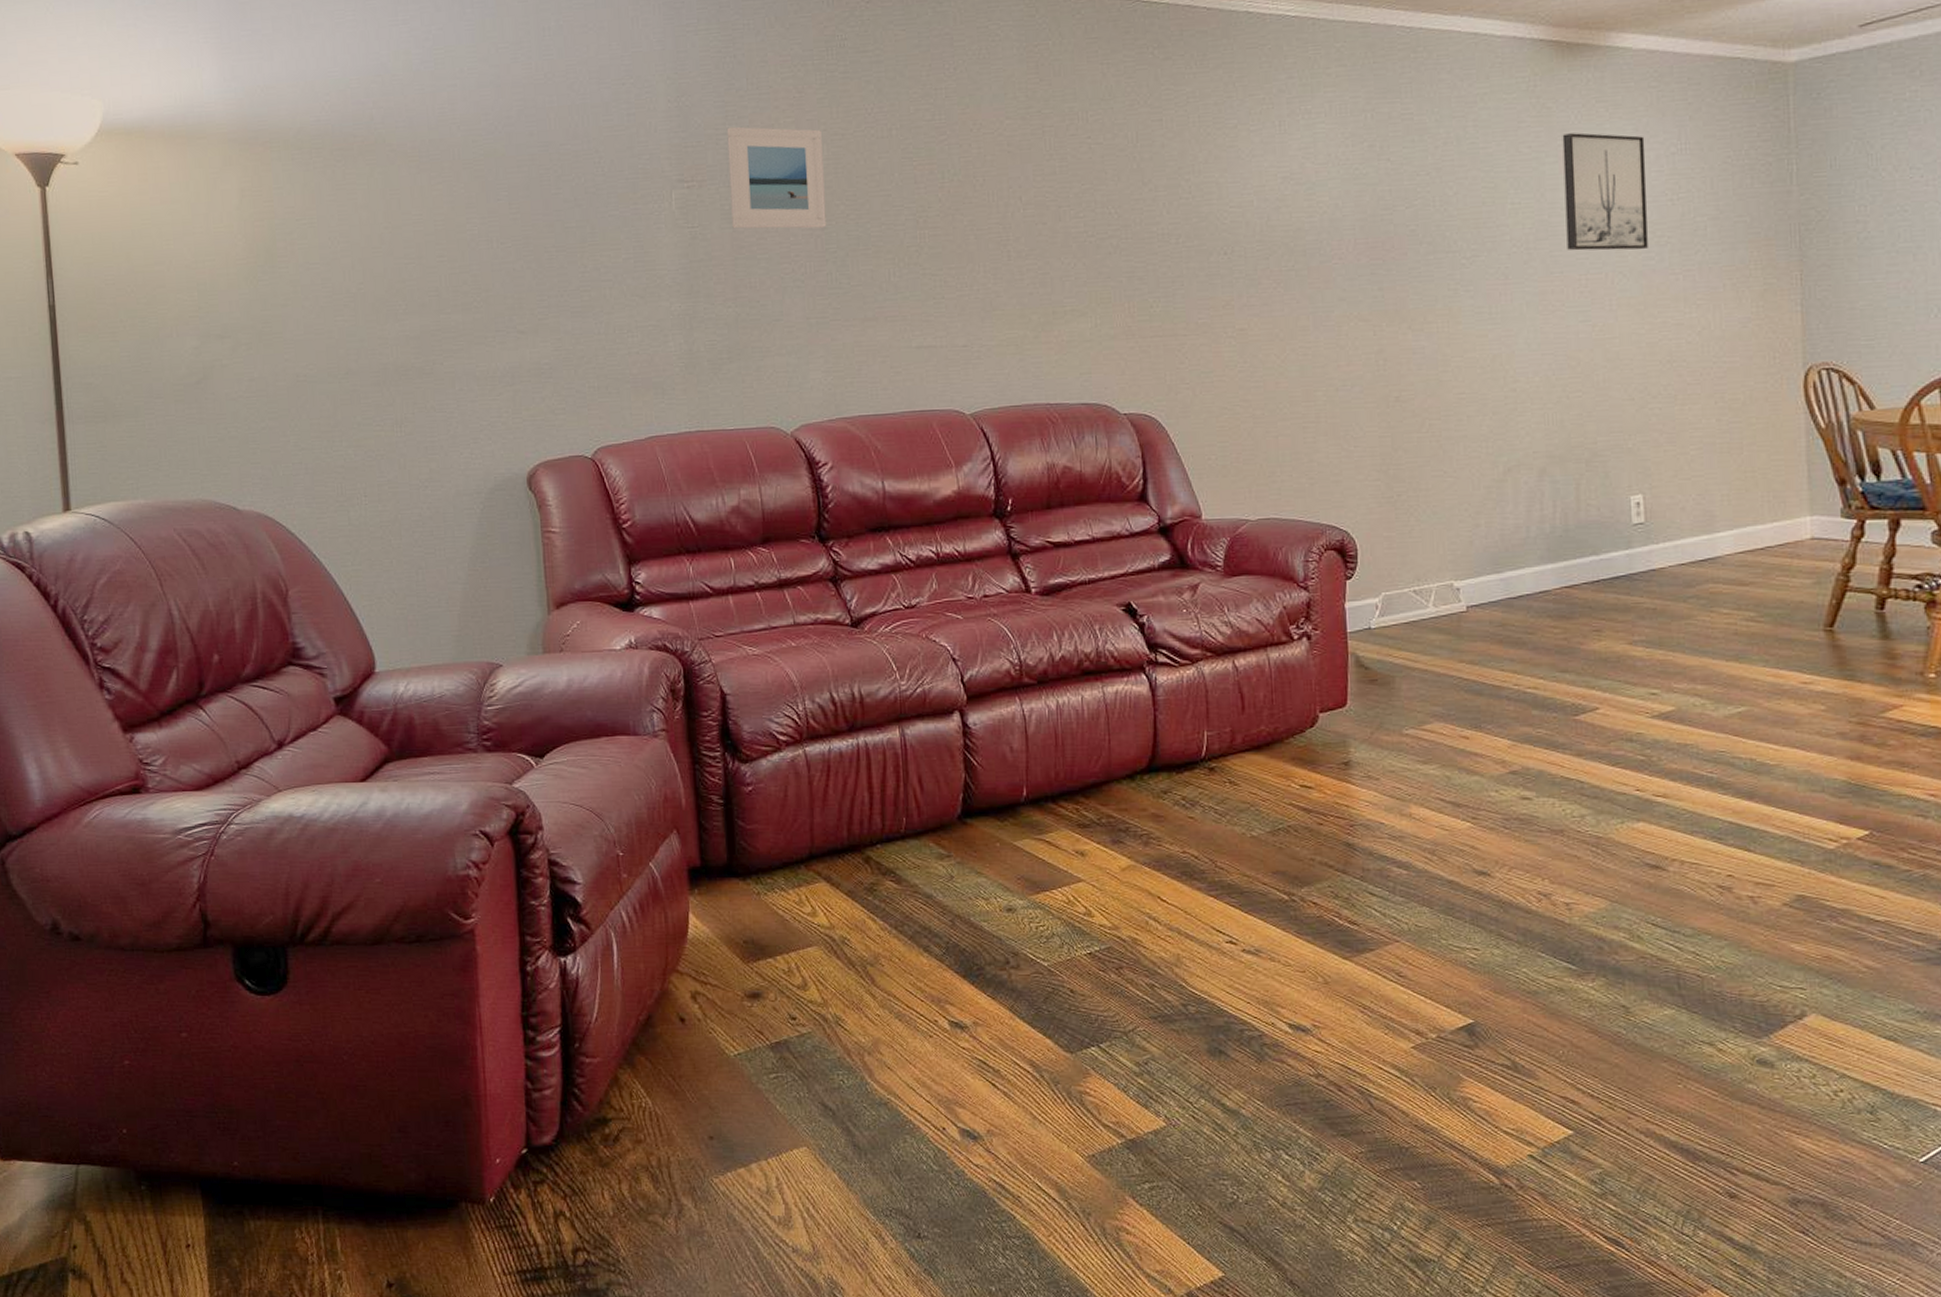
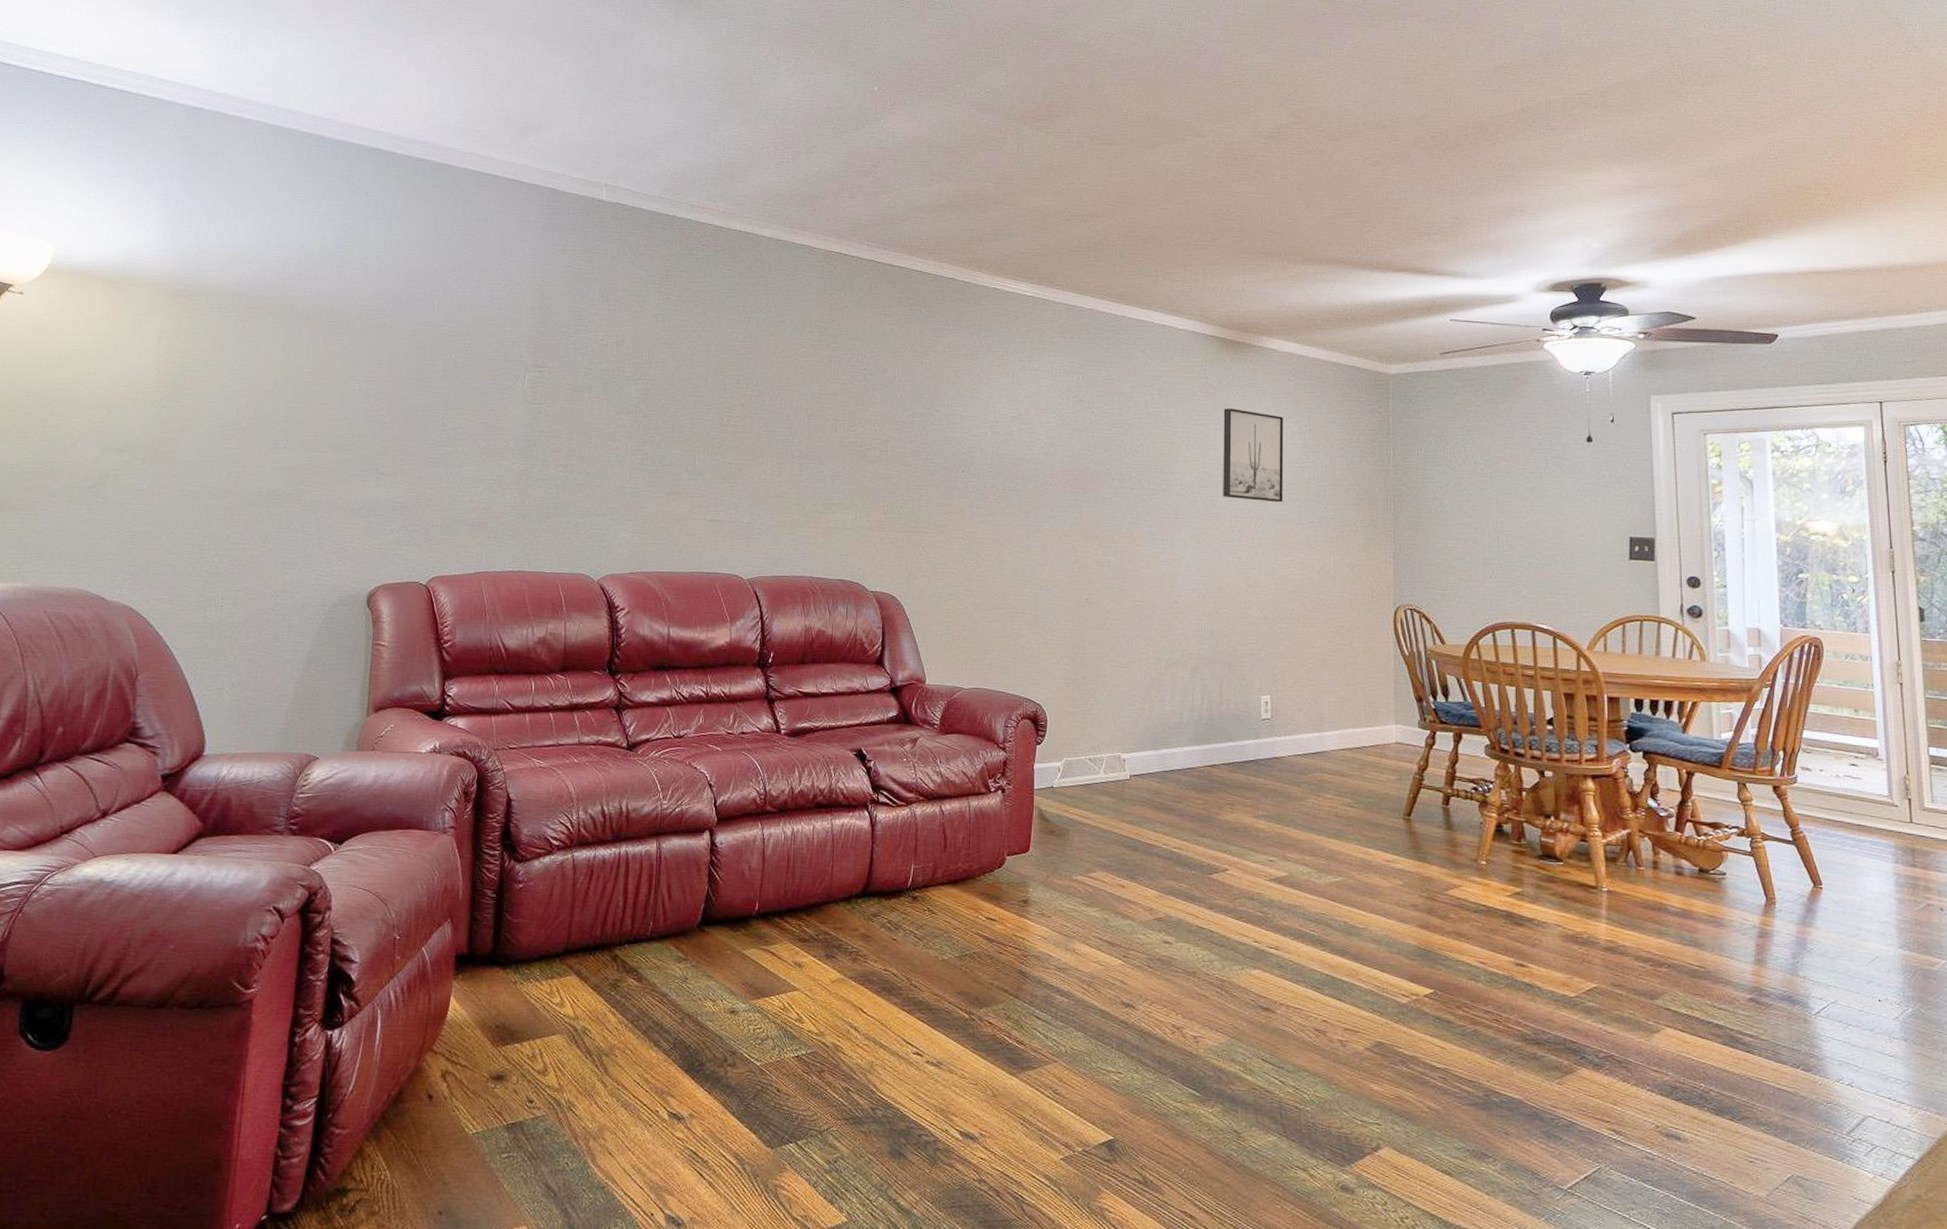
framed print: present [726,126,827,229] -> none [572,328,654,416]

